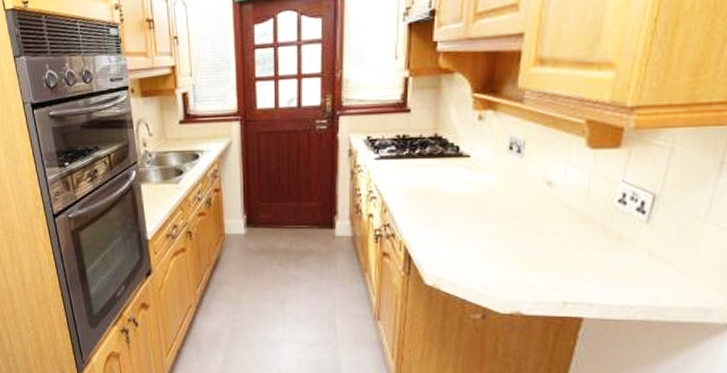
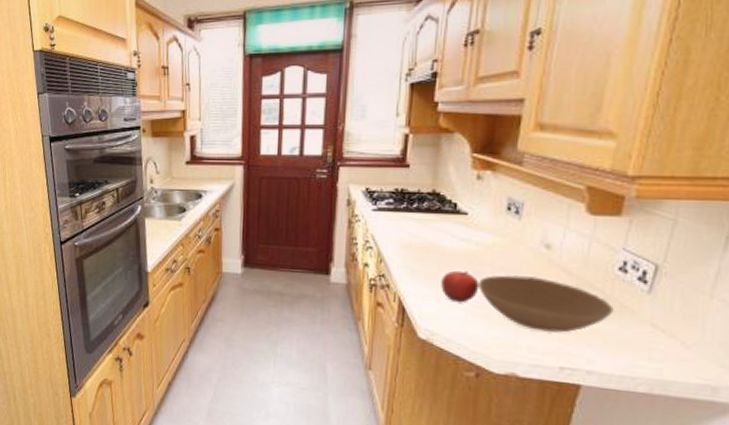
fruit: none [446,214,484,245] -> present [441,270,480,302]
bowl: none [482,215,613,268] -> present [478,275,614,333]

